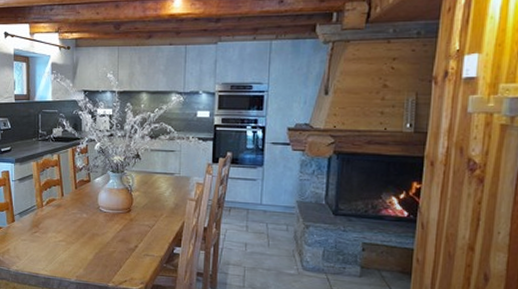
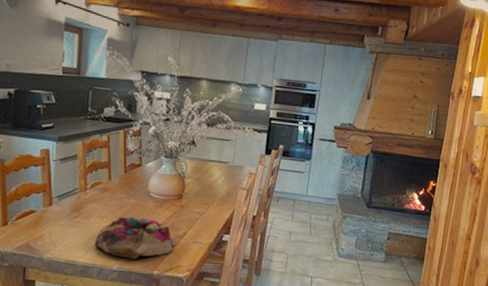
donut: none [53,231,127,272] -> present [94,216,175,260]

